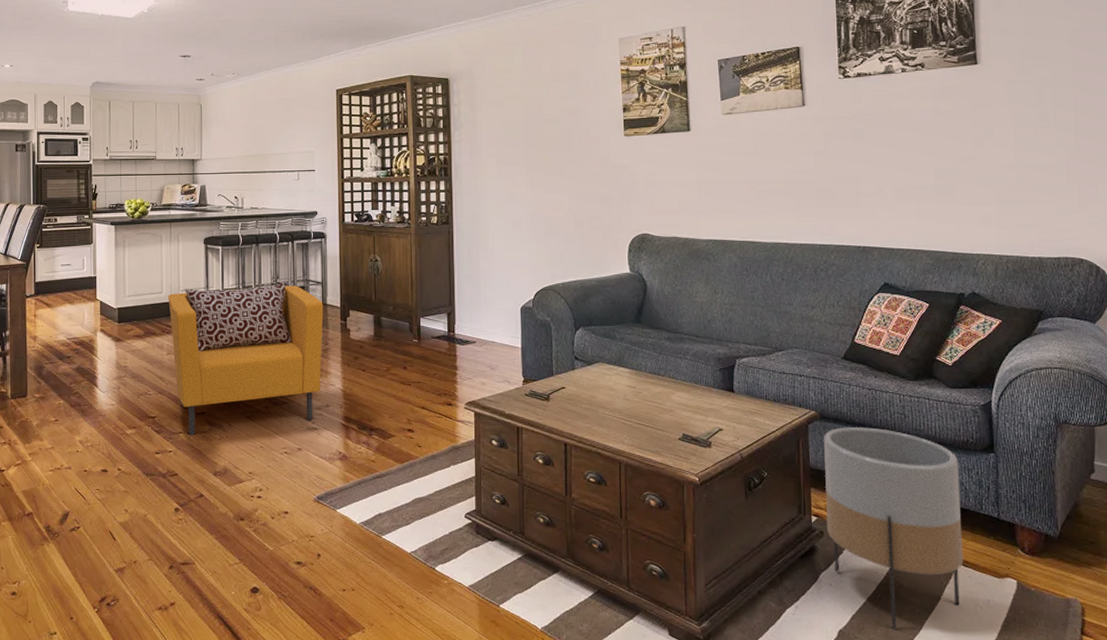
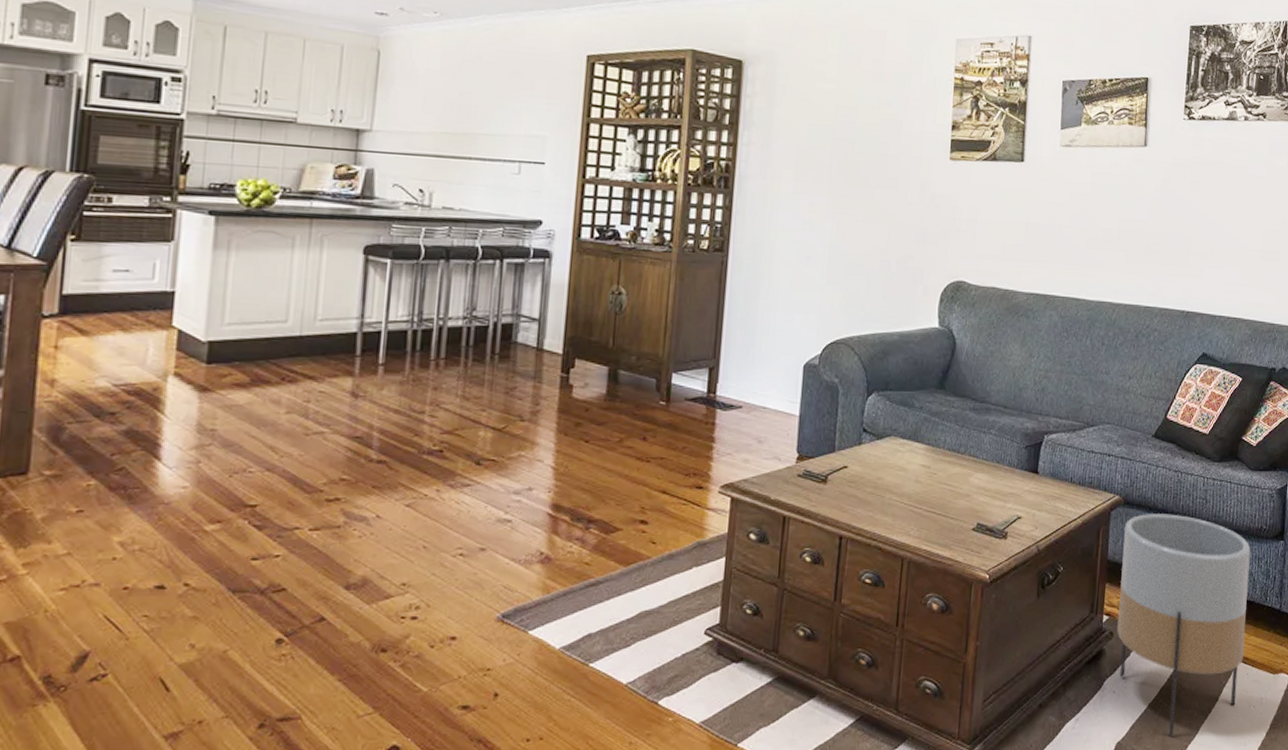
armchair: present [168,281,324,435] -> none [295,314,538,531]

